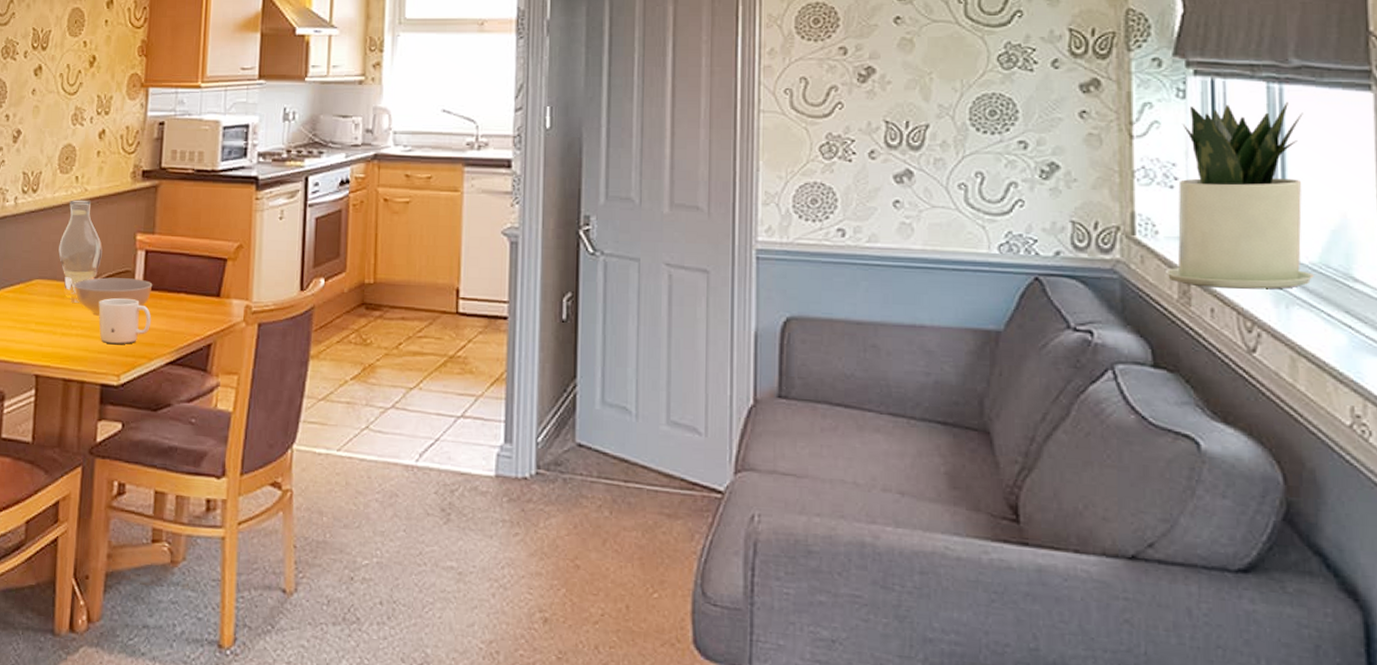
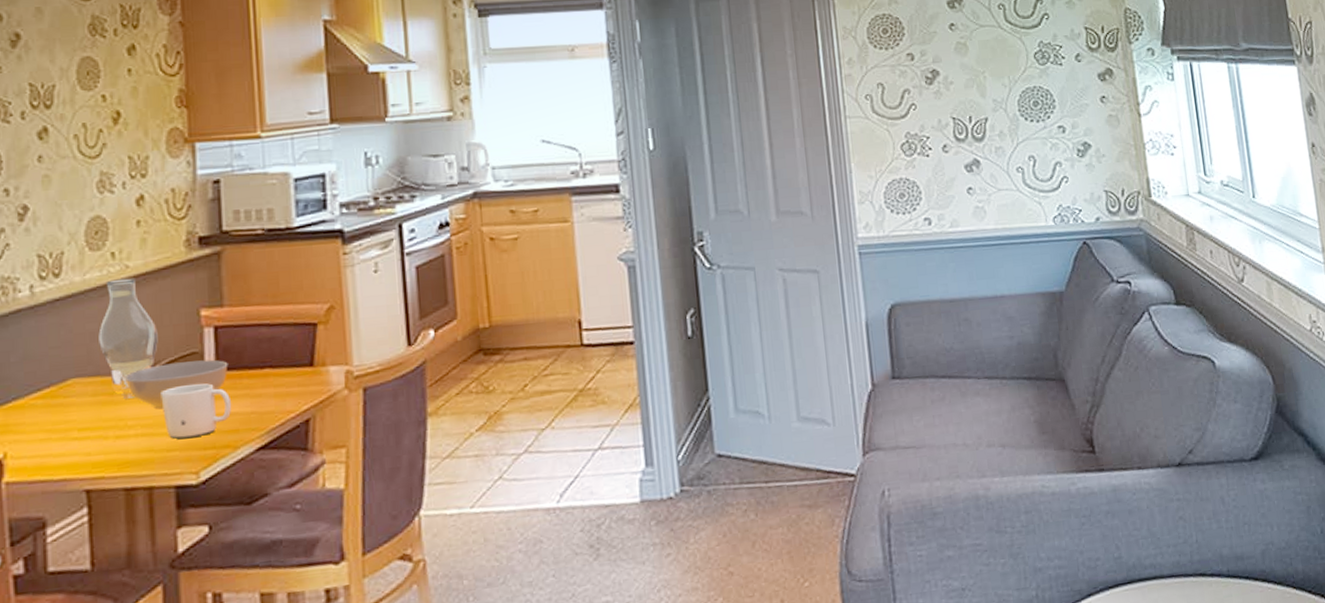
planter: present [1164,101,1314,290] -> none [1174,77,1275,234]

